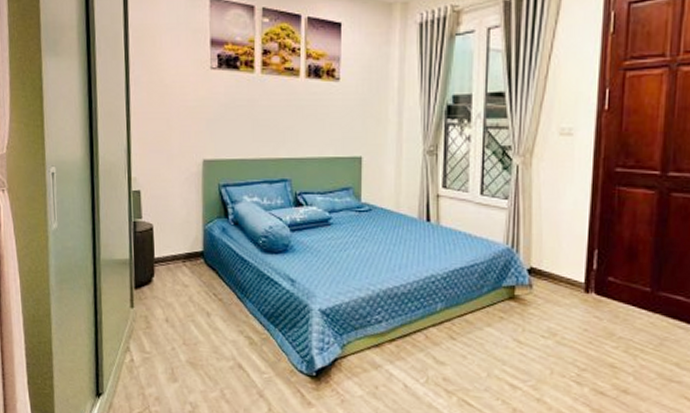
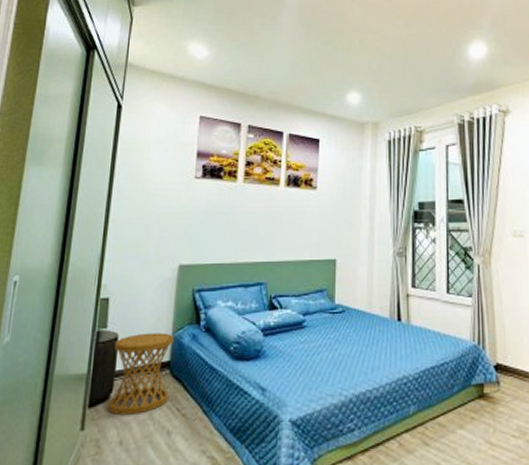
side table: none [151,224,205,298] -> present [108,333,174,416]

